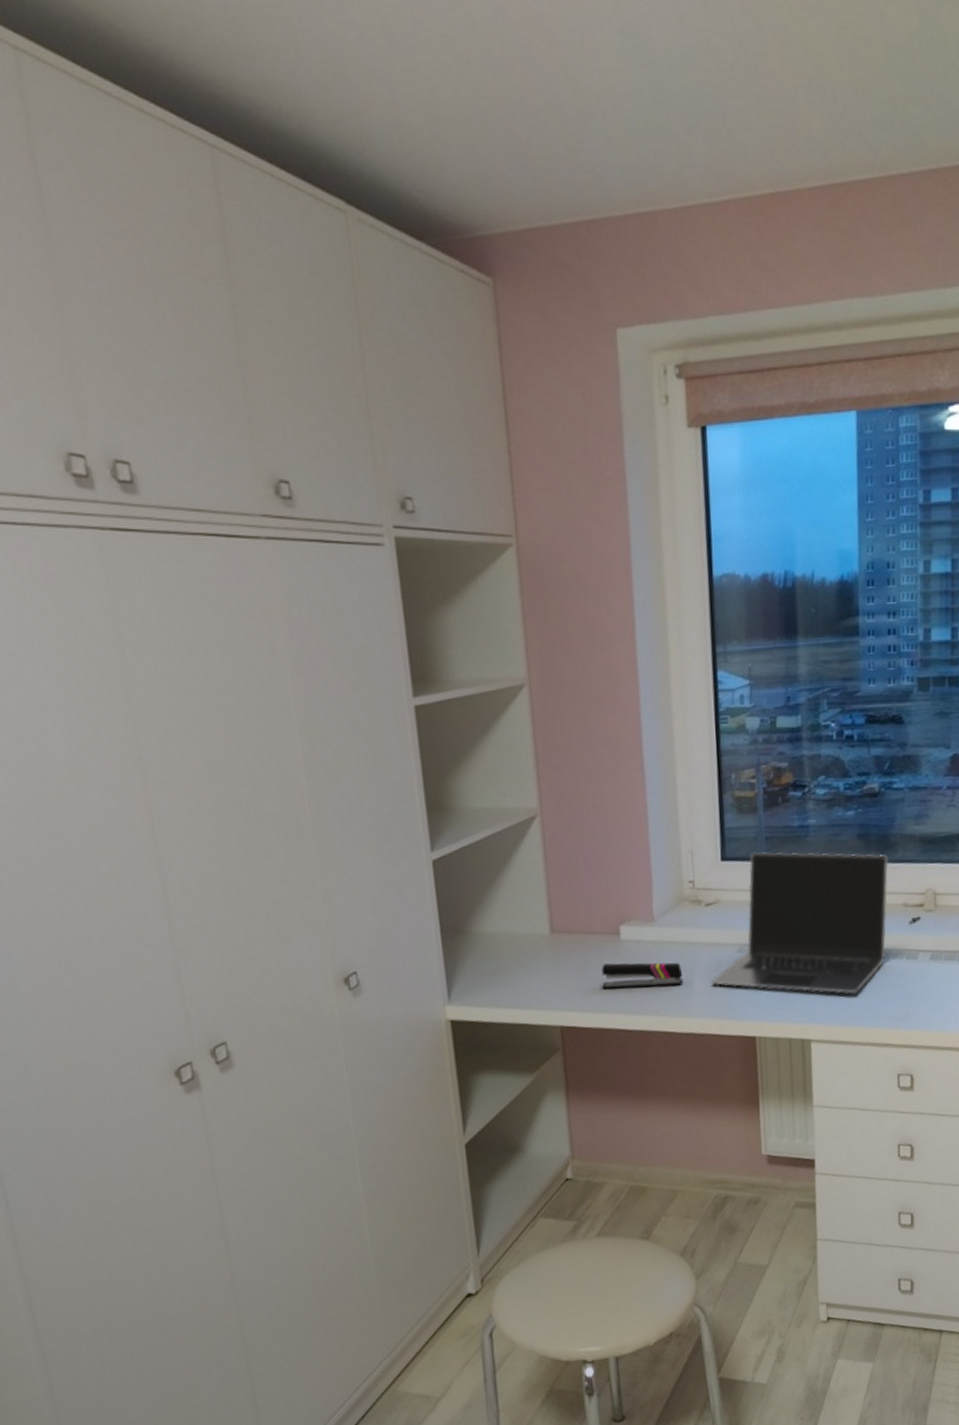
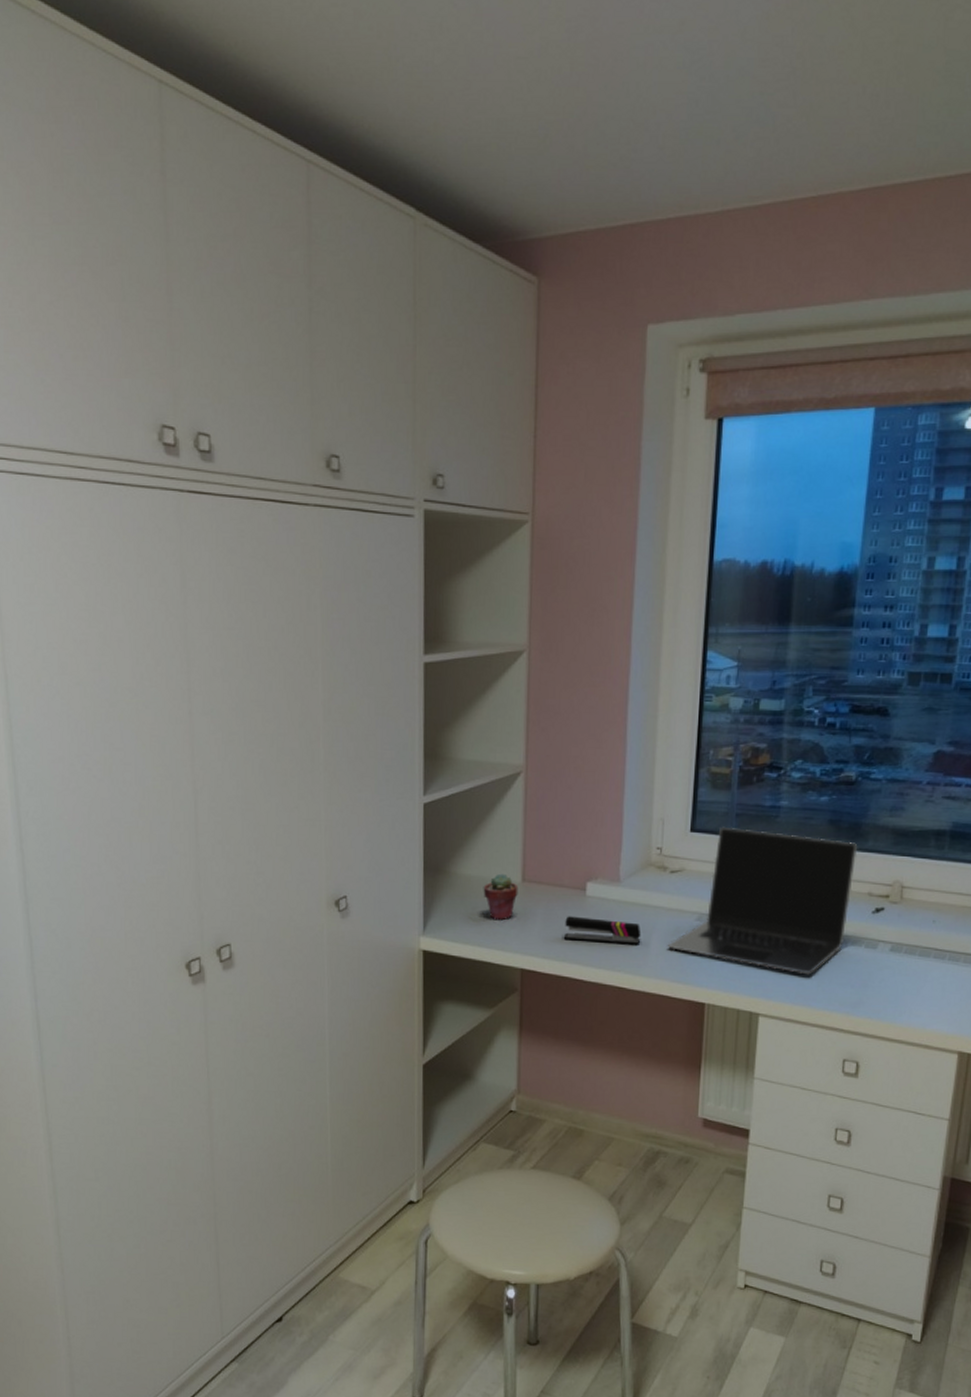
potted succulent: none [509,926,548,978] -> present [483,873,519,921]

